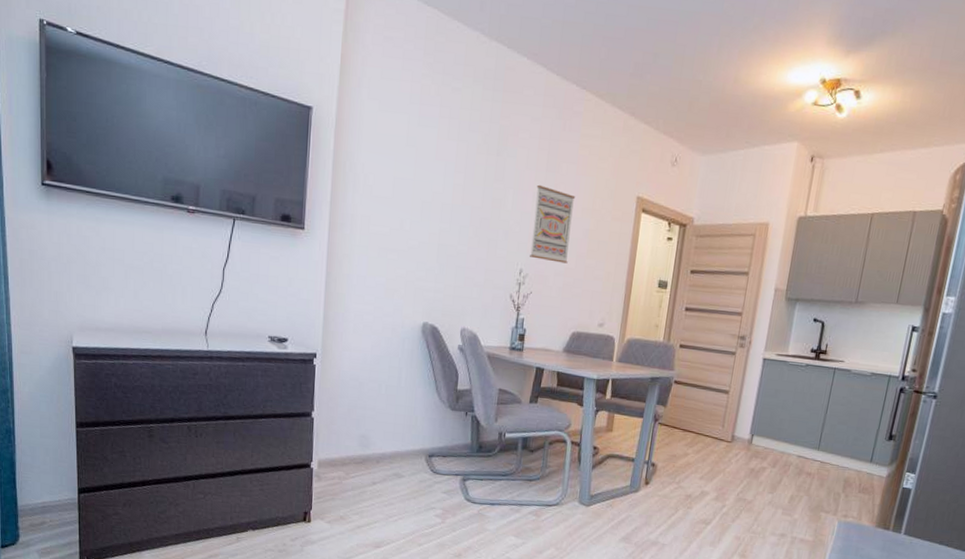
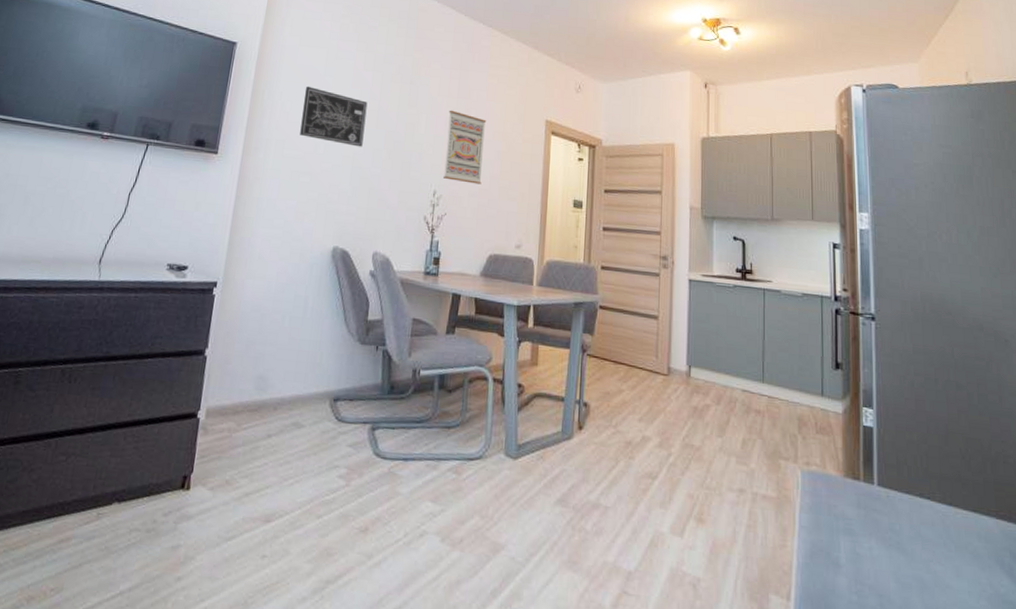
wall art: none [385,157,453,224] -> present [300,86,368,147]

